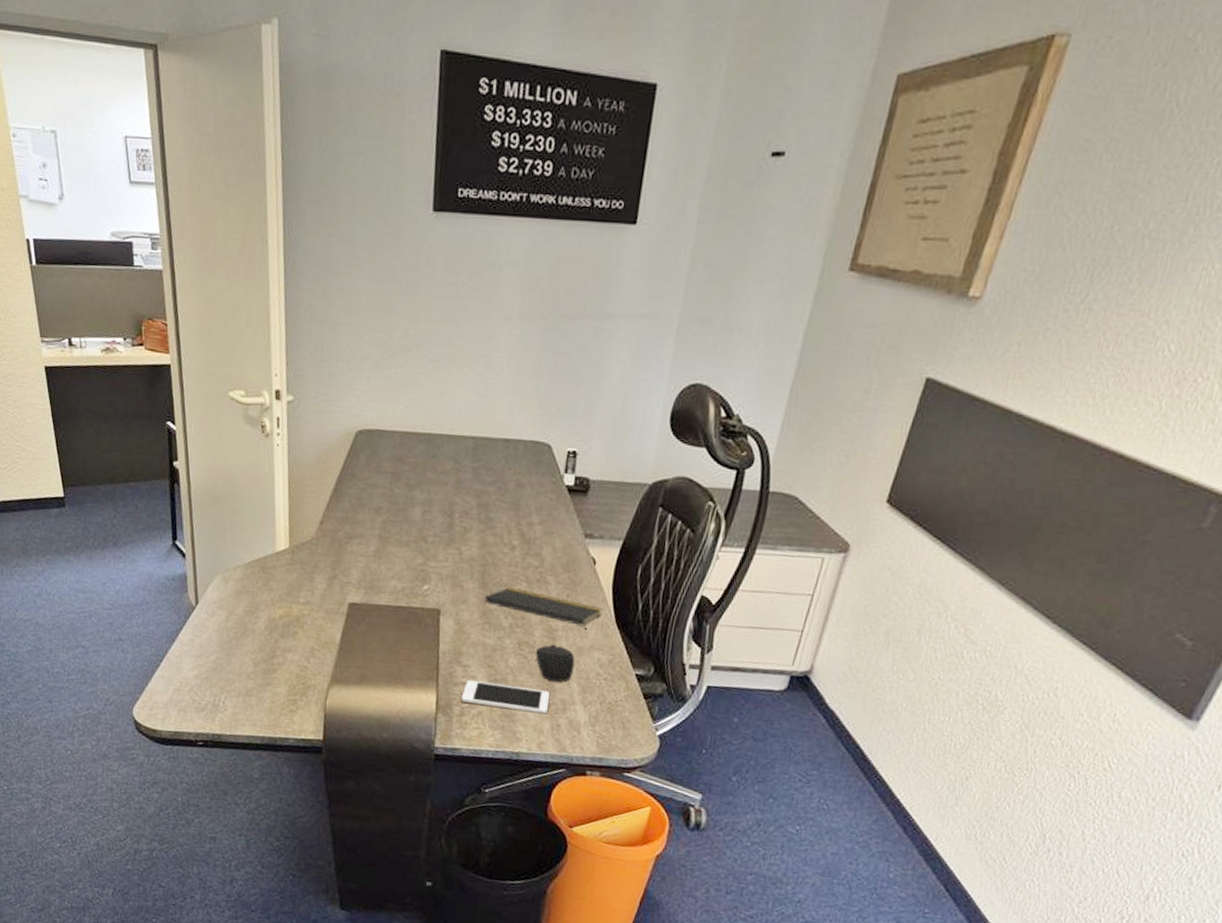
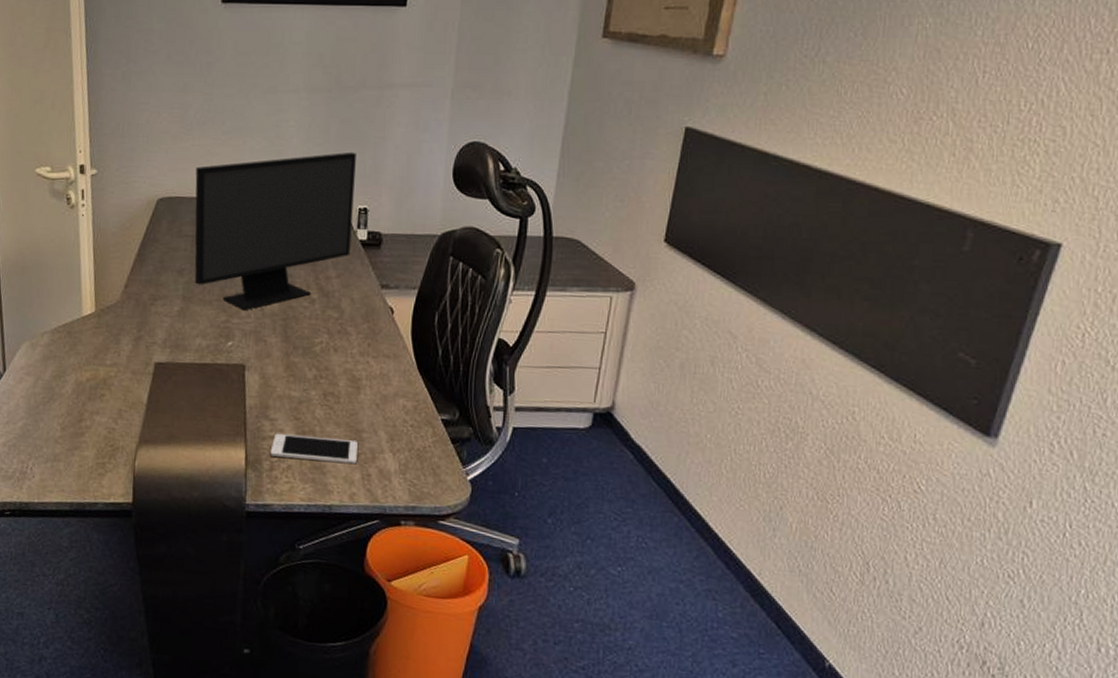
computer monitor: none [392,388,569,553] -> present [194,152,356,310]
notepad: present [484,587,603,630] -> none [288,340,404,377]
computer mouse: present [535,644,575,682] -> none [340,393,381,431]

